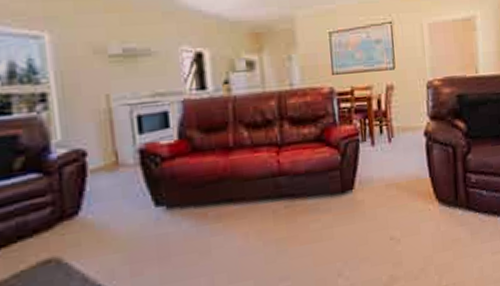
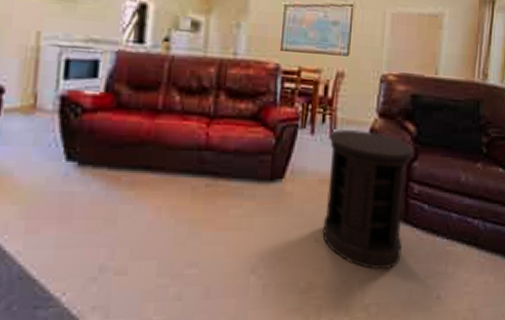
side table: none [388,134,469,256] -> present [322,130,414,270]

